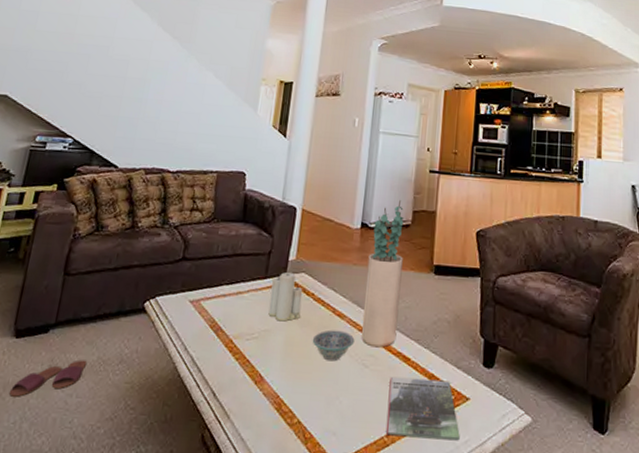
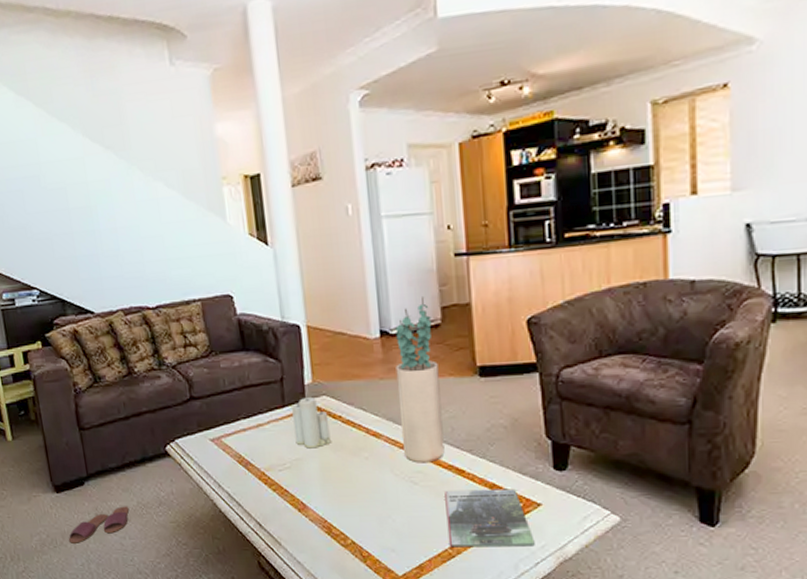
decorative bowl: present [312,329,355,362] -> none [349,450,397,482]

